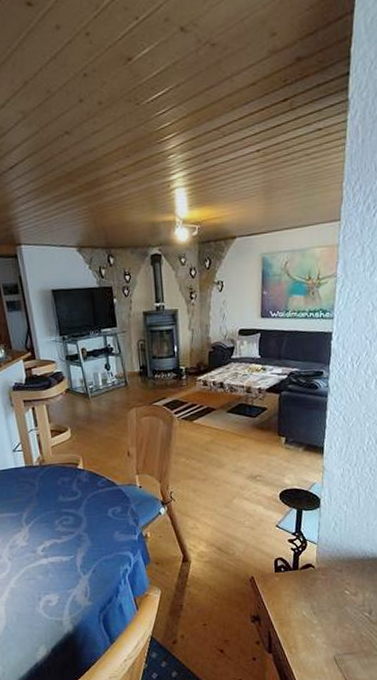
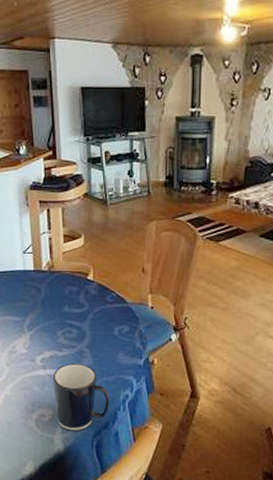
mug: none [55,547,112,611] -> present [53,363,110,431]

